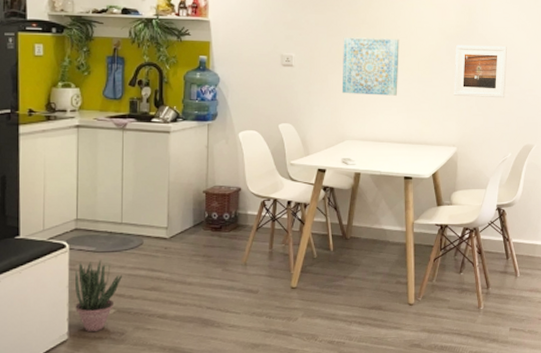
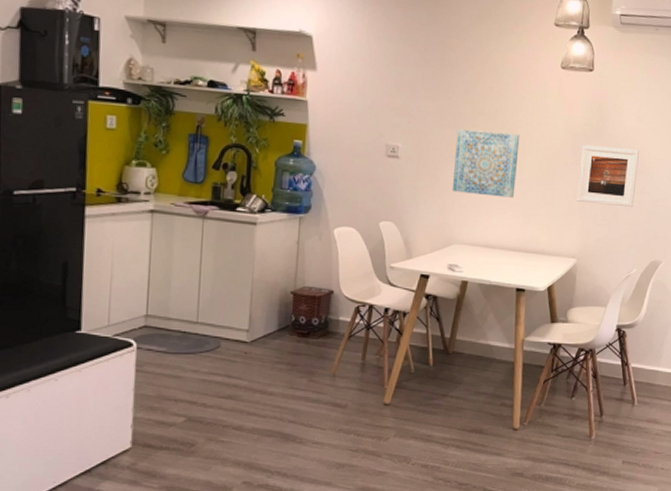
potted plant: present [75,260,122,333] -> none [141,362,195,442]

